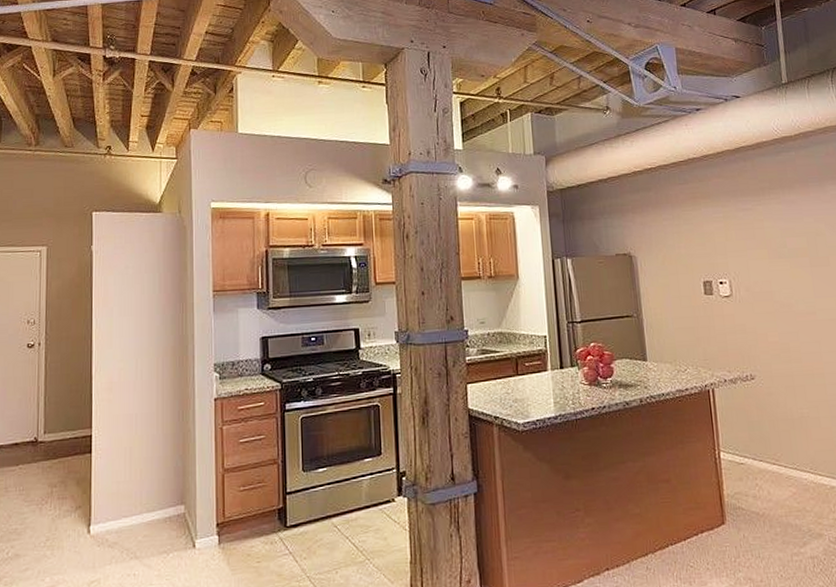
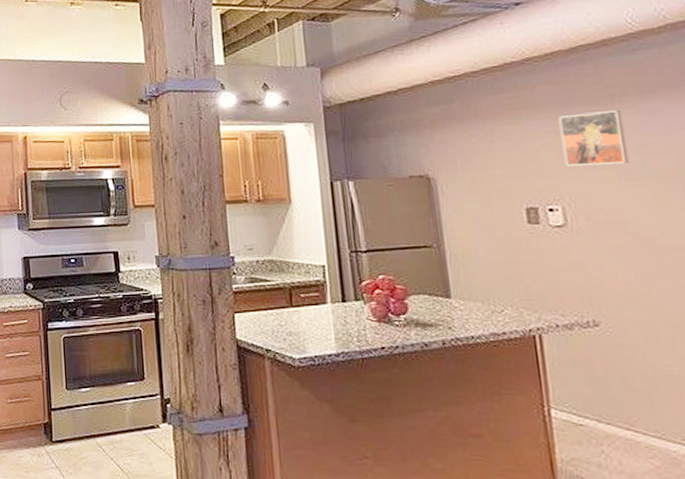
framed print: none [726,200,775,246] -> present [558,109,629,166]

